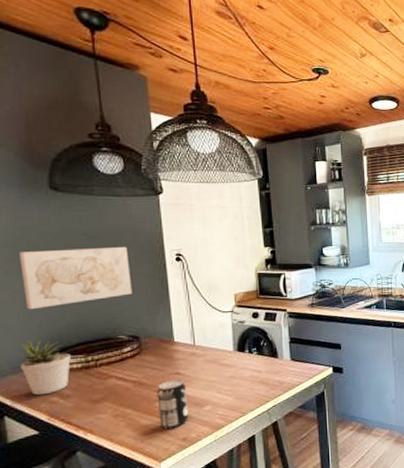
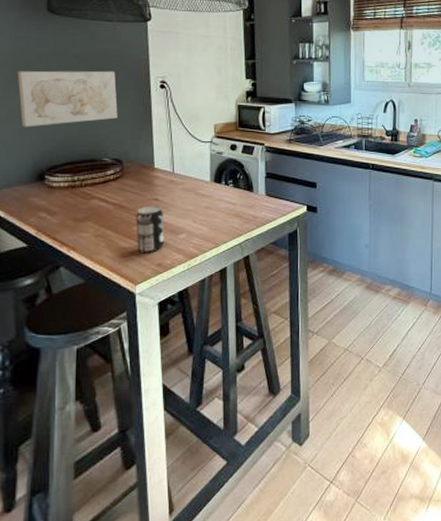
potted plant: present [17,339,71,396] -> none [11,155,59,210]

